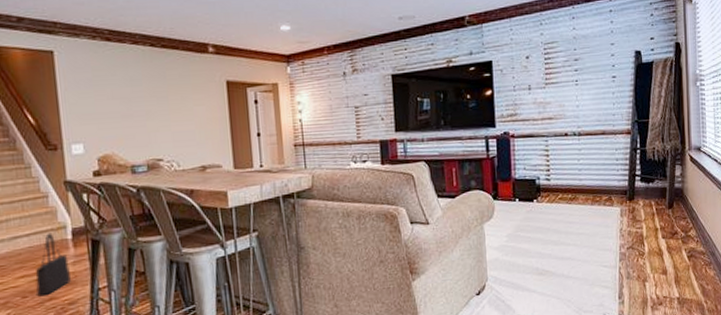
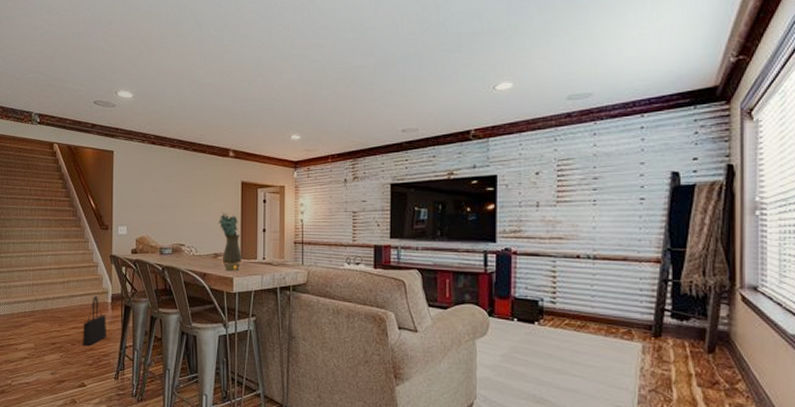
vase: none [203,117,236,184] -> present [218,212,242,270]

